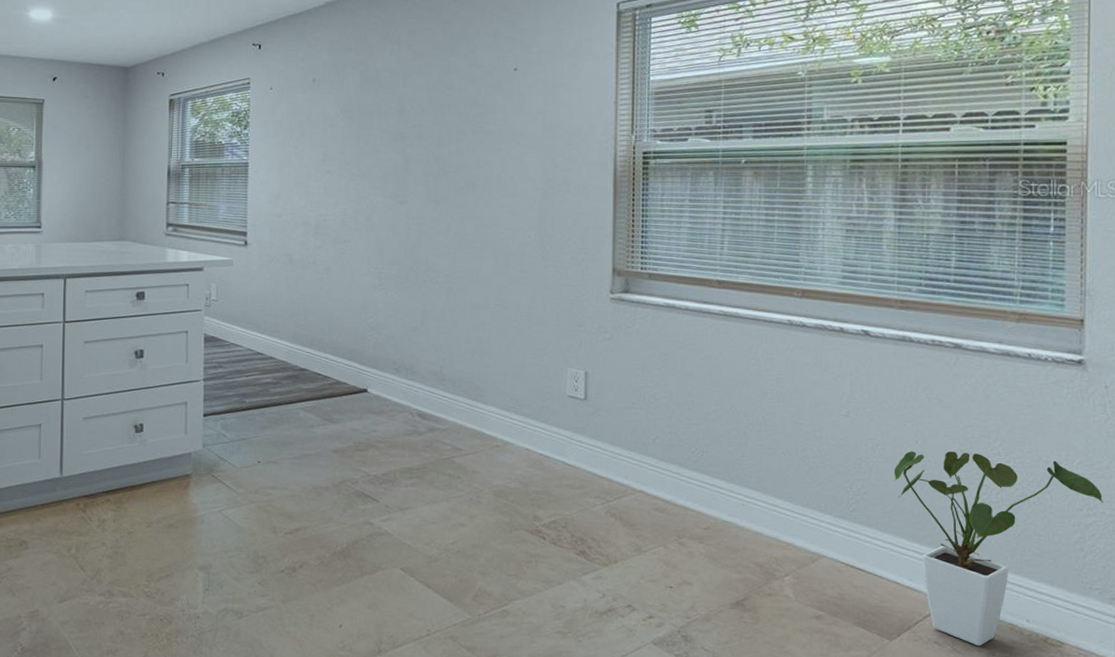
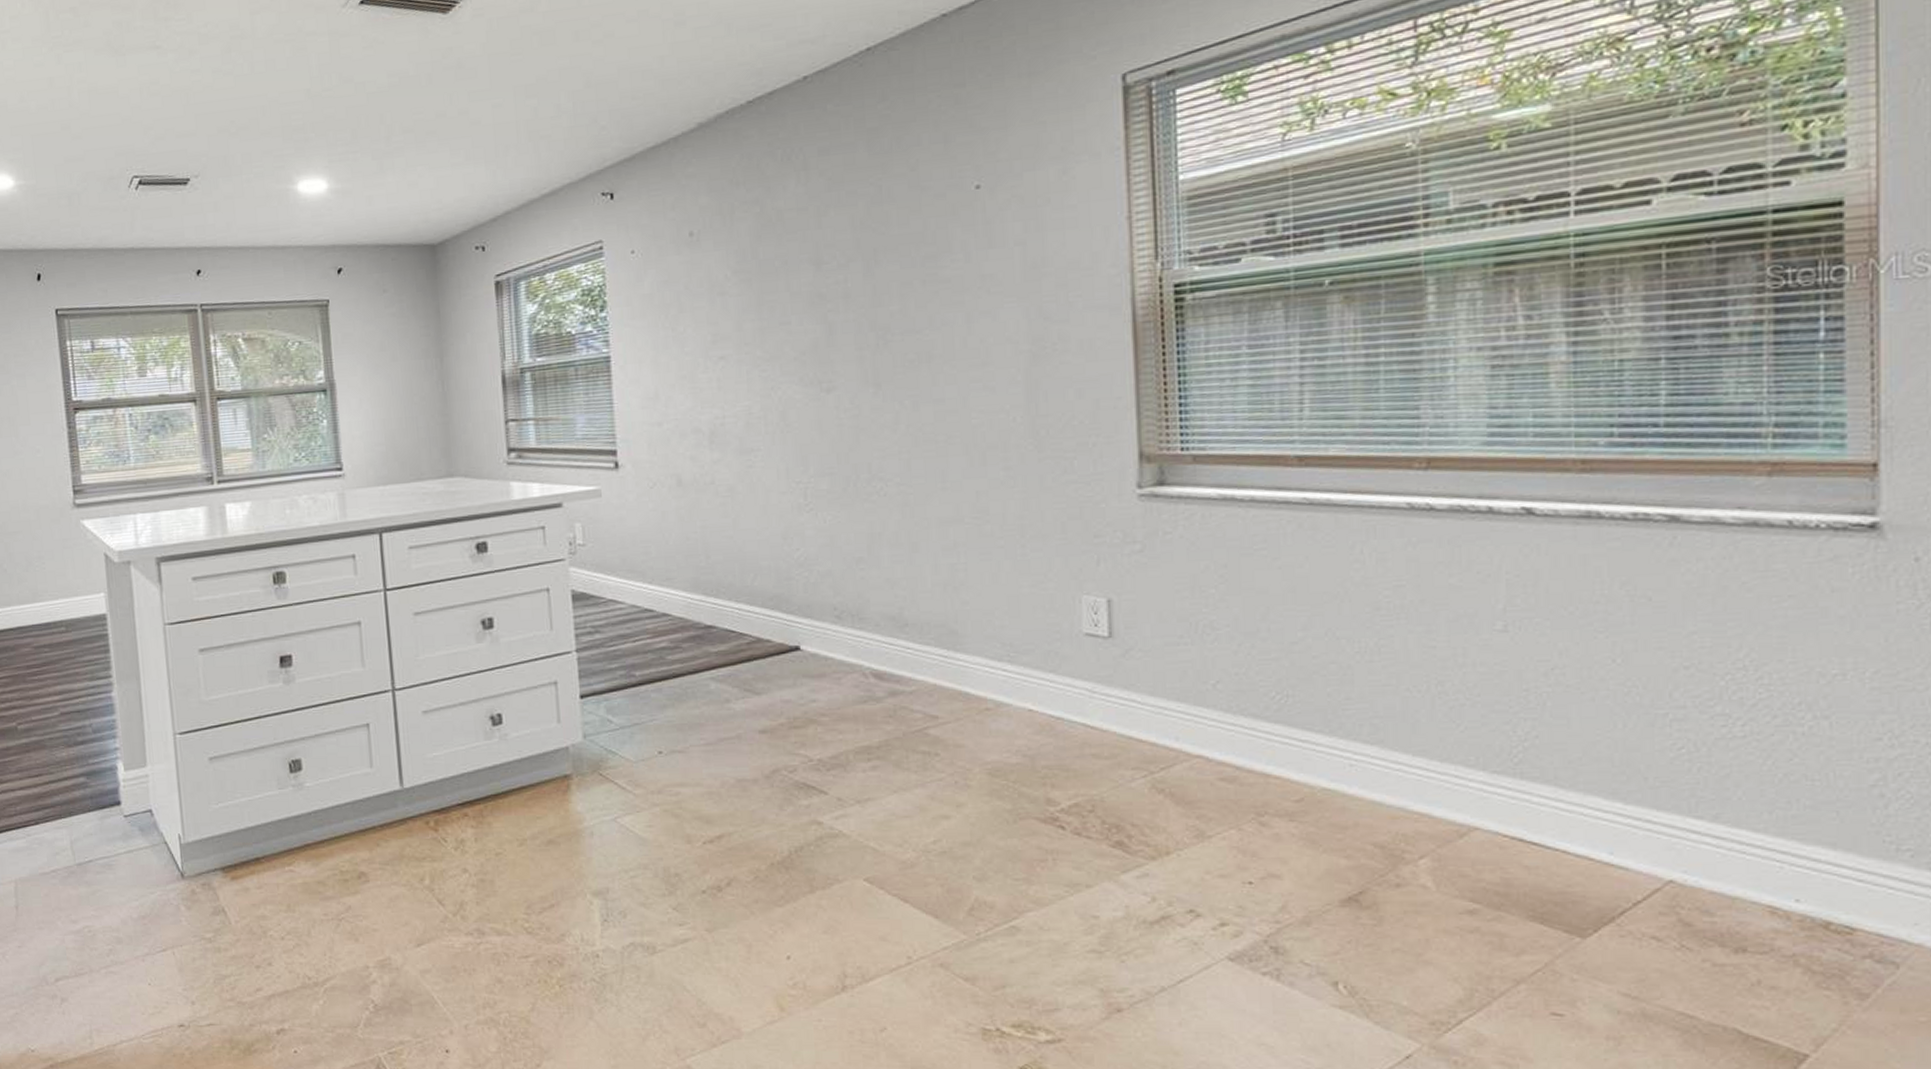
house plant: present [893,451,1104,647] -> none [1579,669,1917,940]

